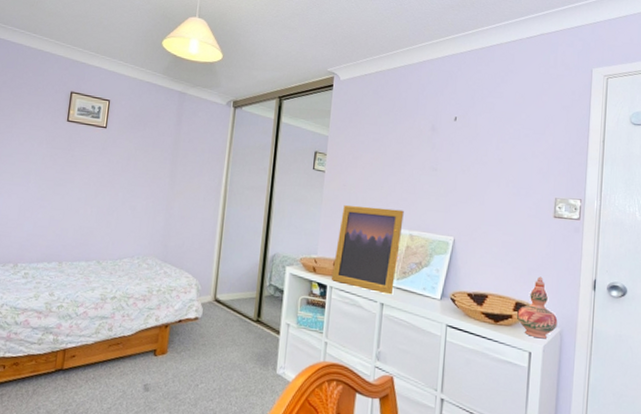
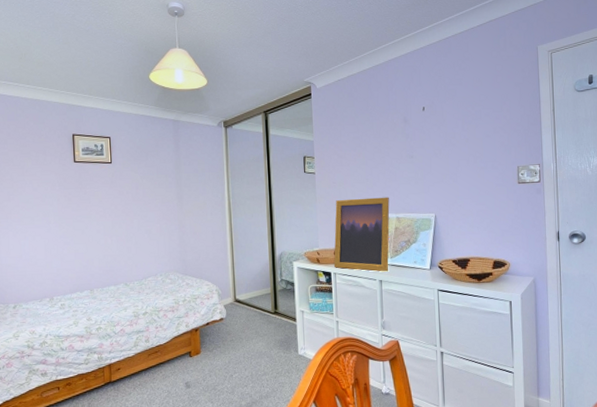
decorative vase: present [517,276,558,339] -> none [496,236,531,289]

